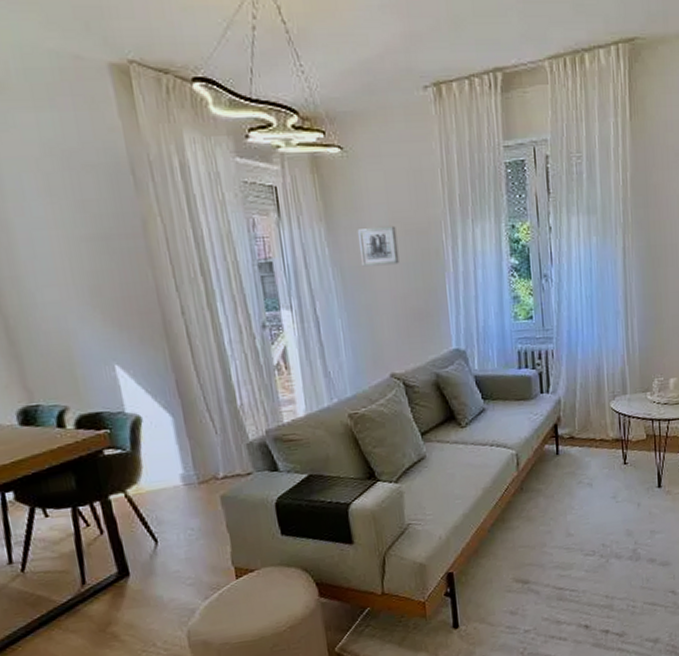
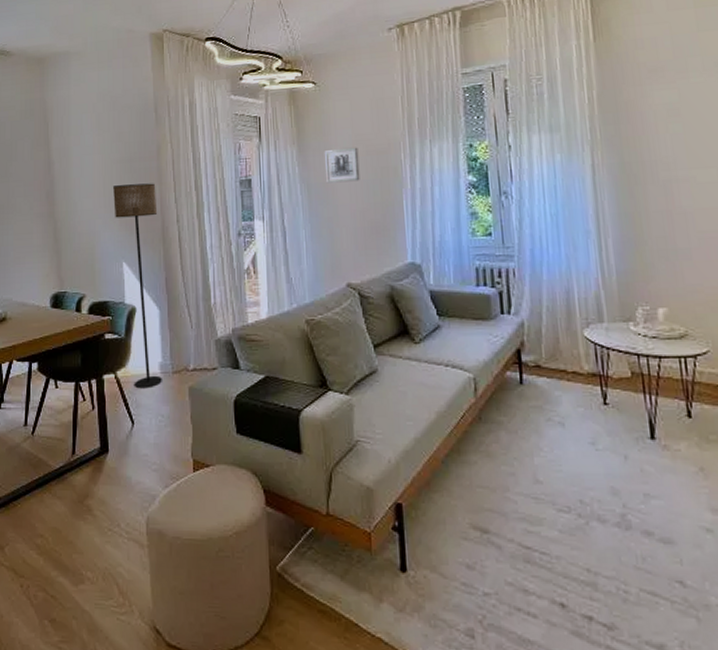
floor lamp: none [85,267,187,505] -> present [113,183,162,389]

